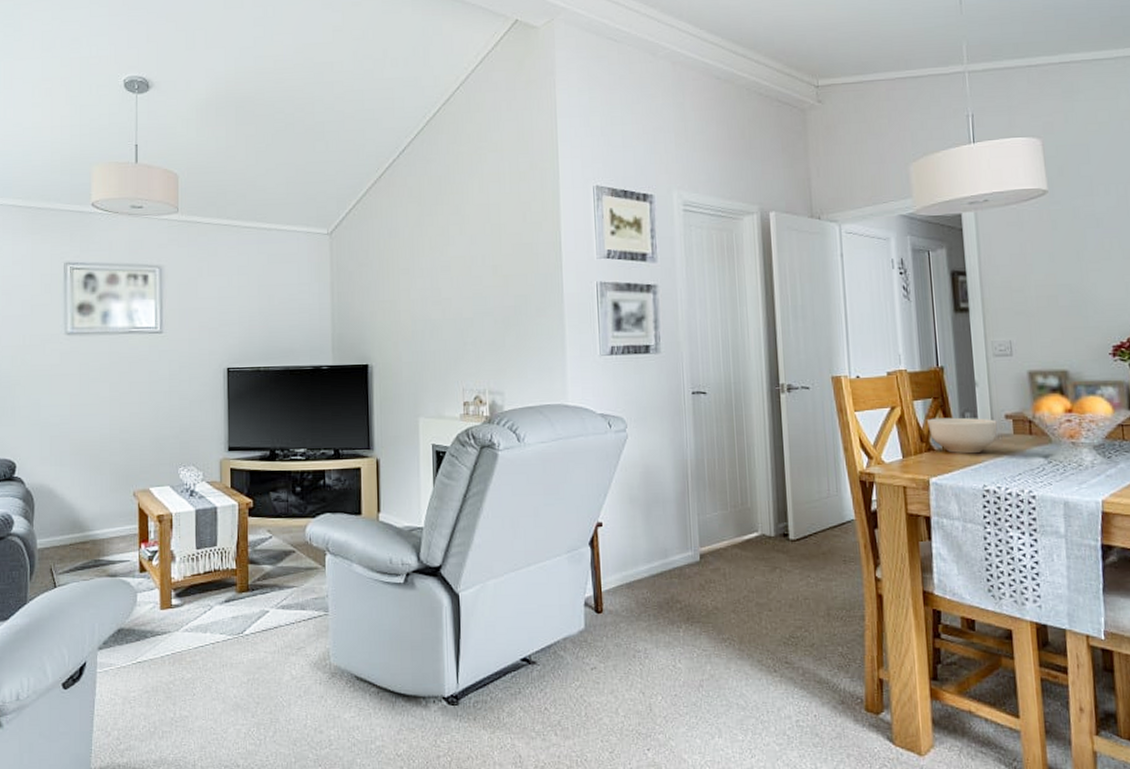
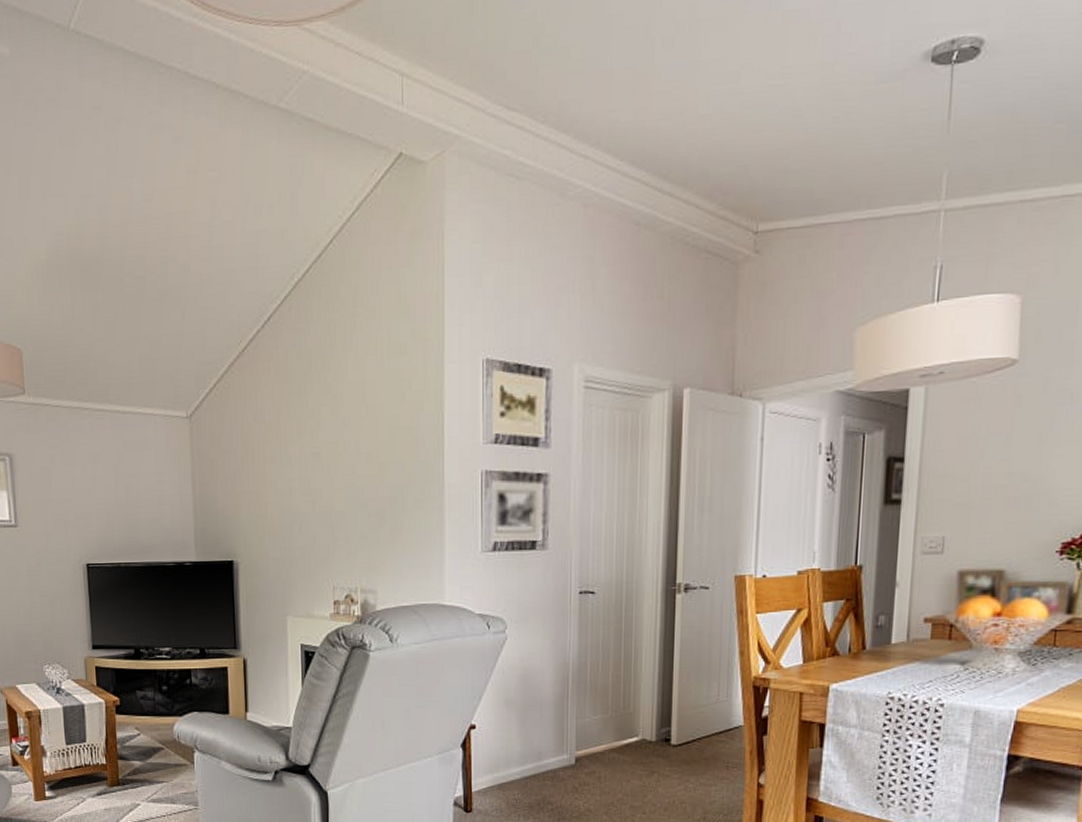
bowl: present [927,417,997,454] -> none [836,620,914,660]

